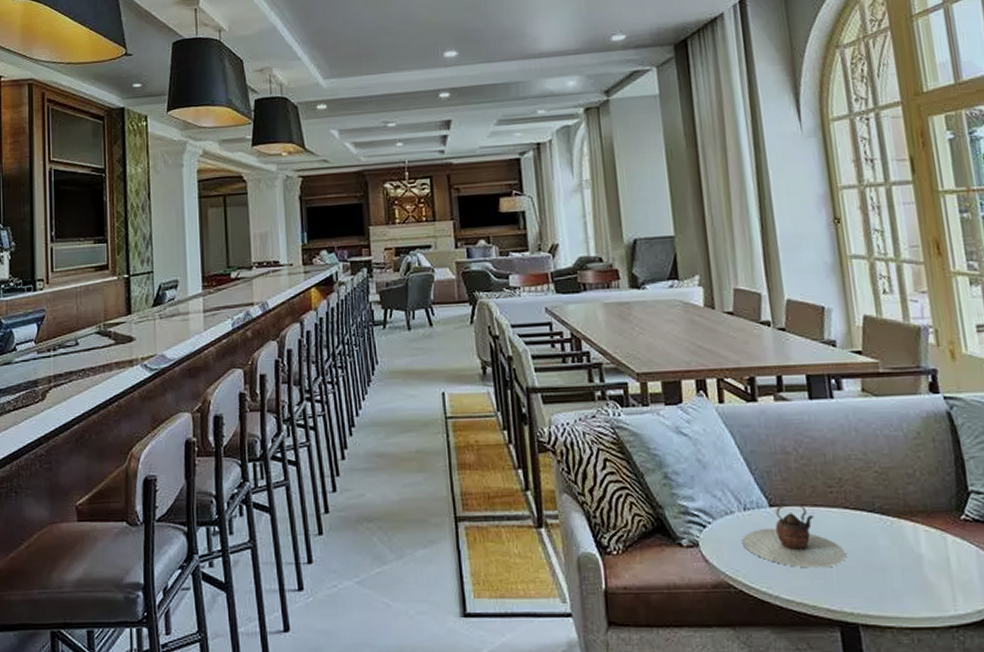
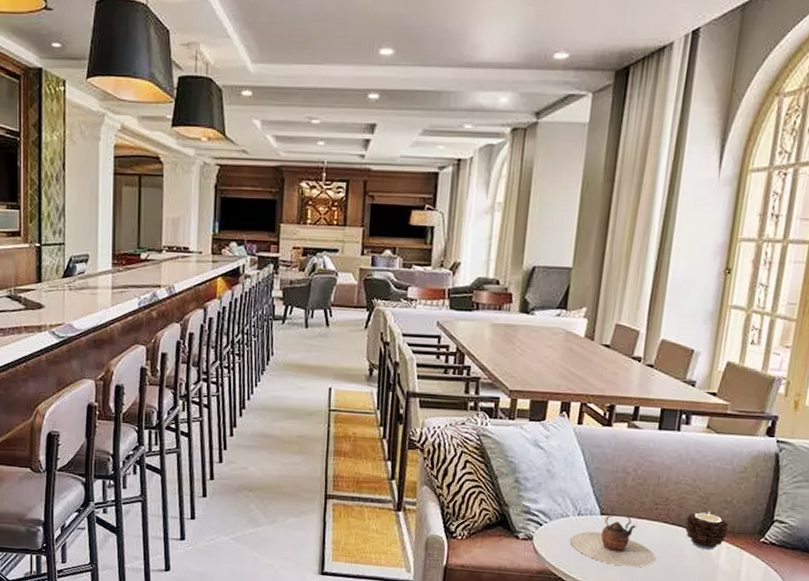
candle: none [867,489,922,536] -> present [684,511,729,550]

